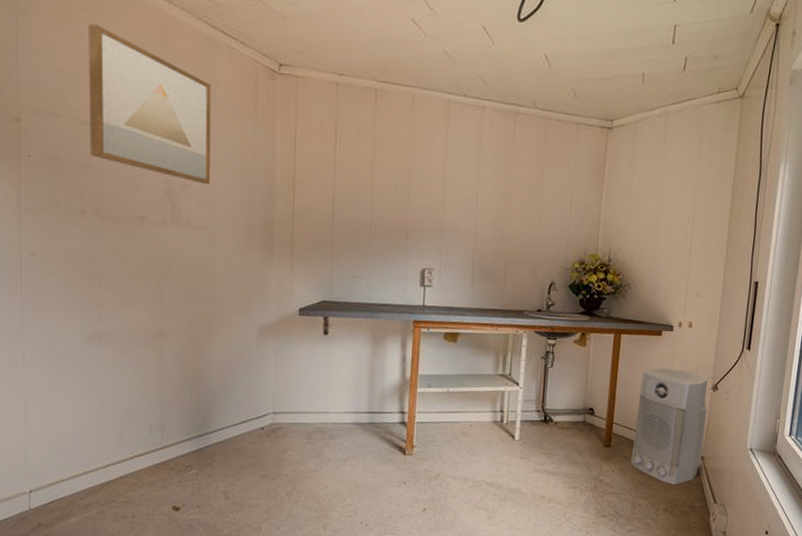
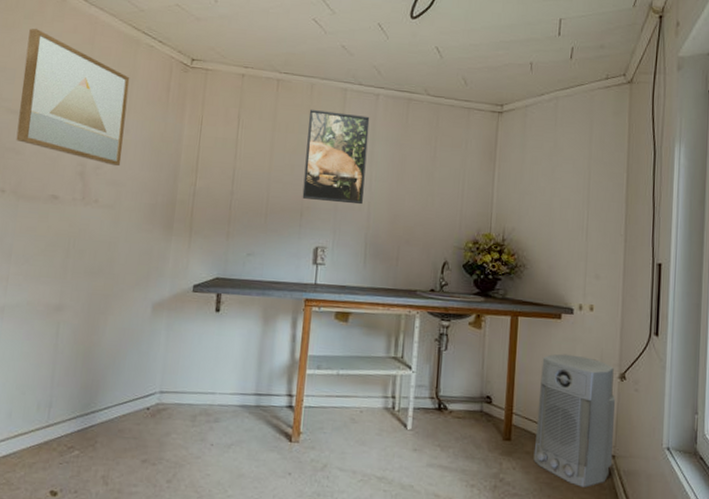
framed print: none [407,123,476,226] -> present [302,110,370,205]

